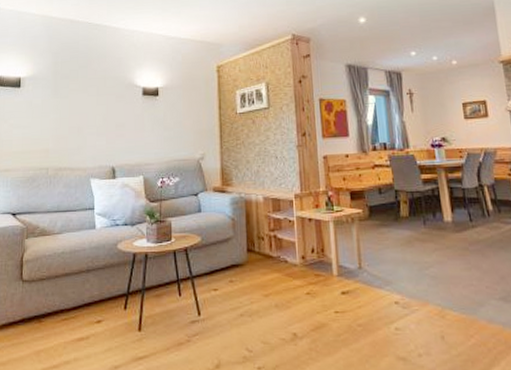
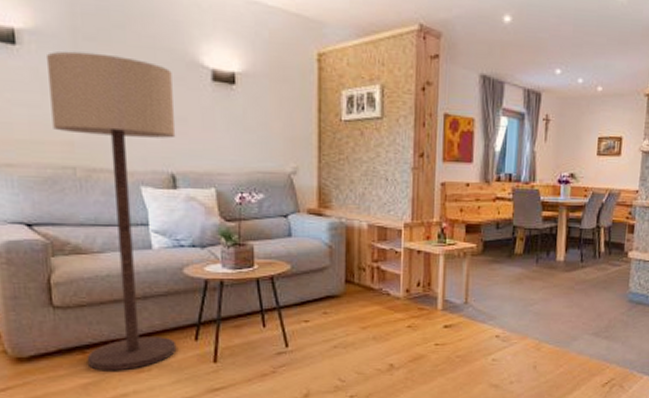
floor lamp: none [37,86,117,339] -> present [45,51,177,371]

